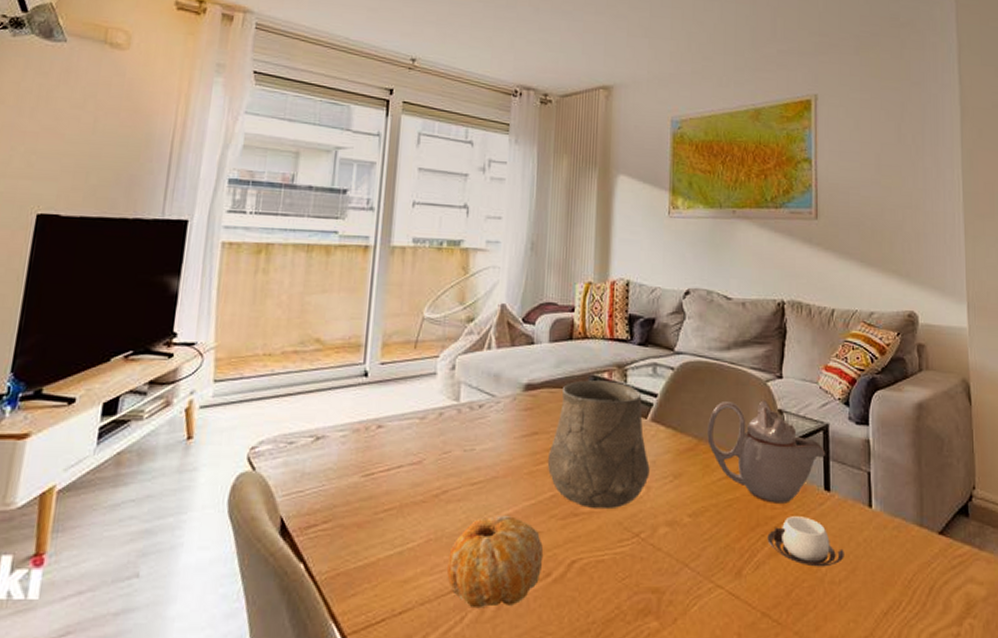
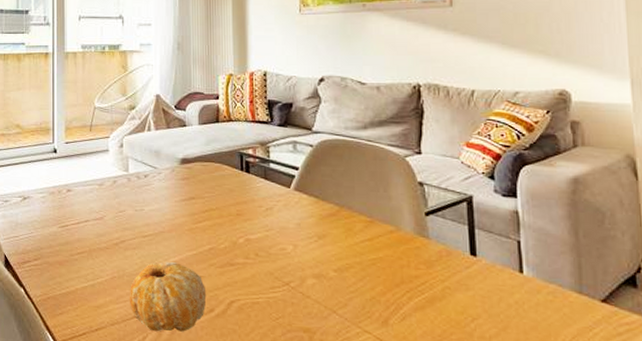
ceramic cup: present [547,380,650,508] -> none [204,155,295,261]
teapot: present [707,400,826,504] -> none [348,173,471,265]
cup: present [767,516,844,567] -> none [412,276,494,323]

